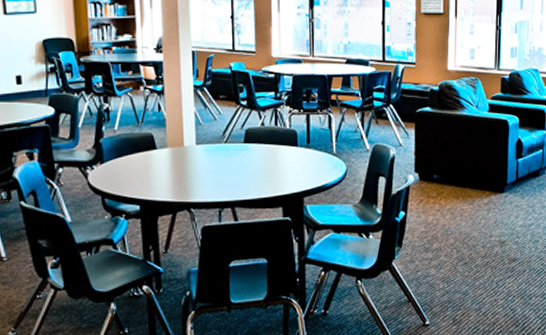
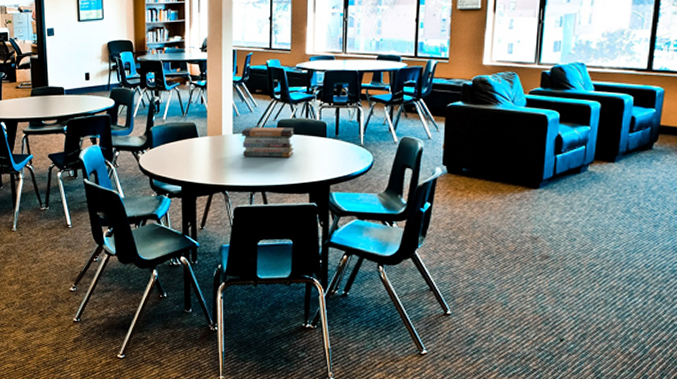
book stack: none [205,136,264,170] -> present [241,127,294,157]

